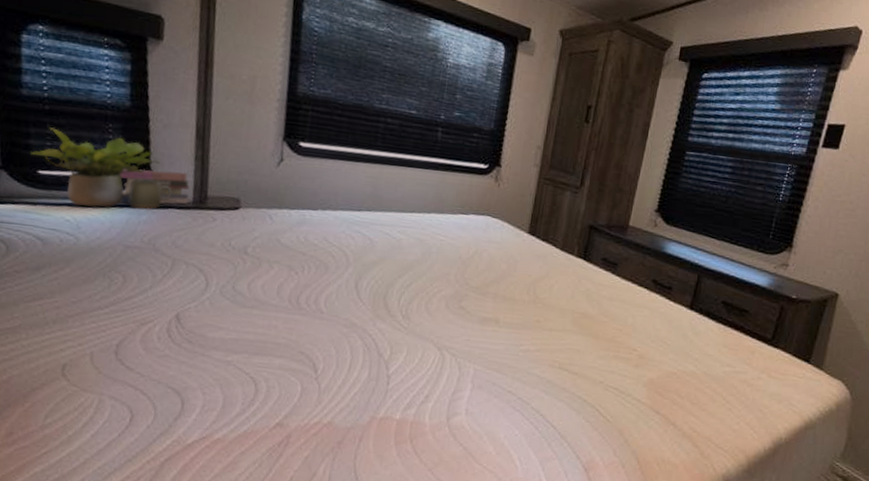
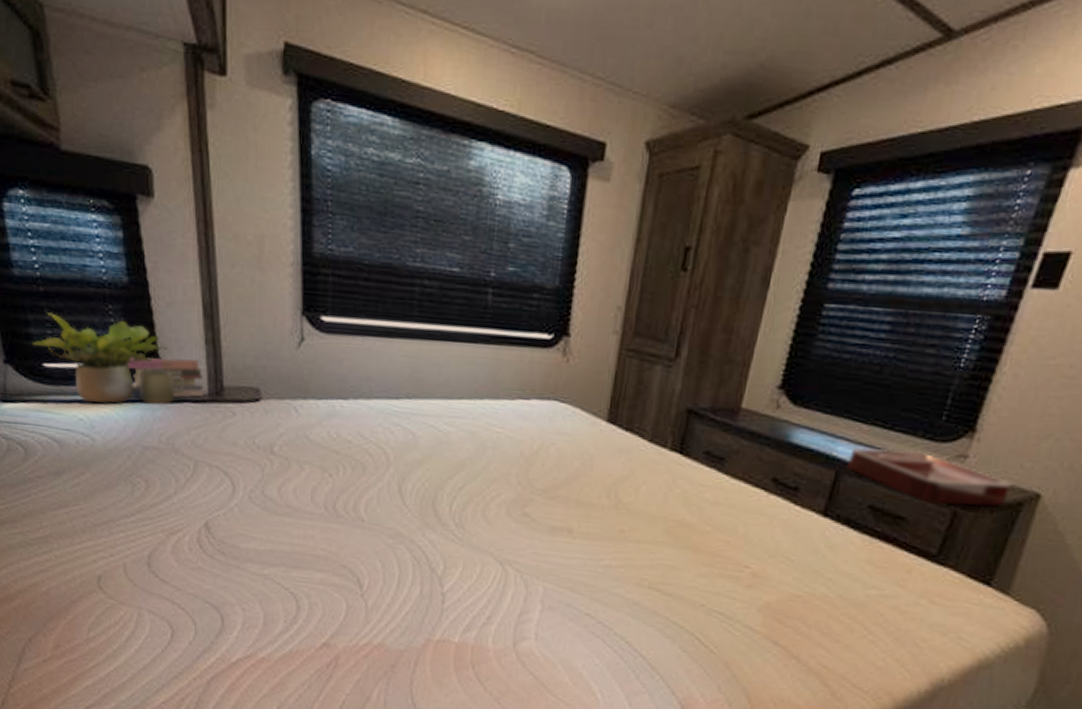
decorative tray: none [705,257,820,302] -> present [846,448,1013,506]

